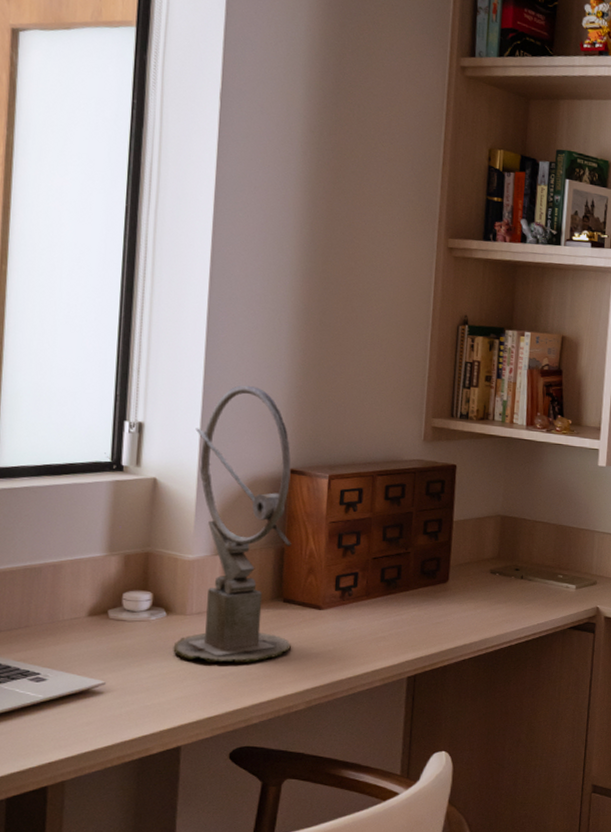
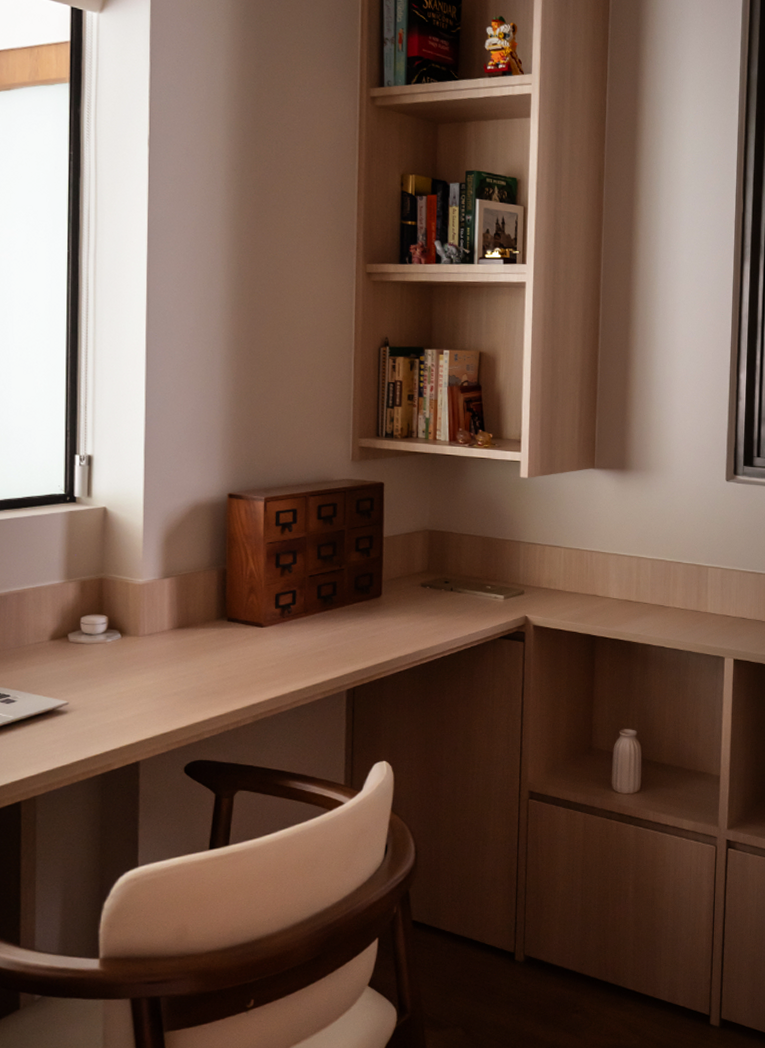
sundial: present [173,385,291,663] -> none [128,416,237,681]

